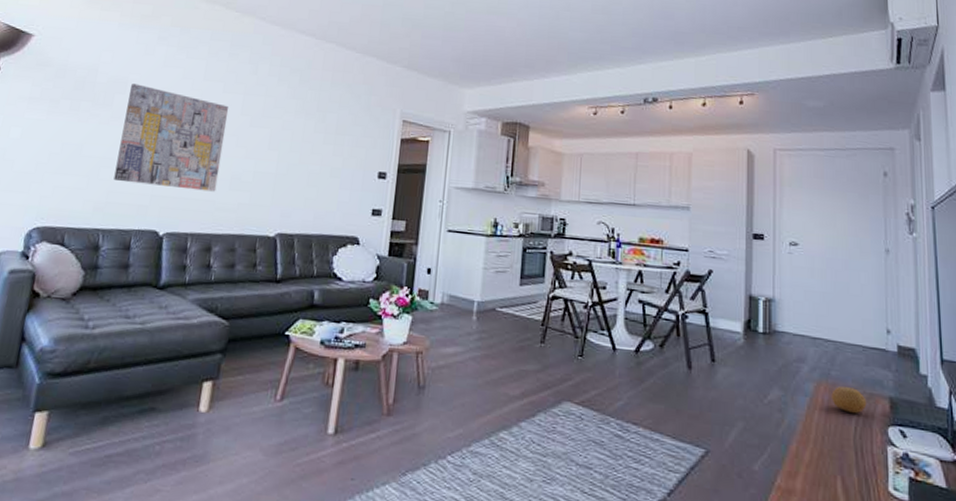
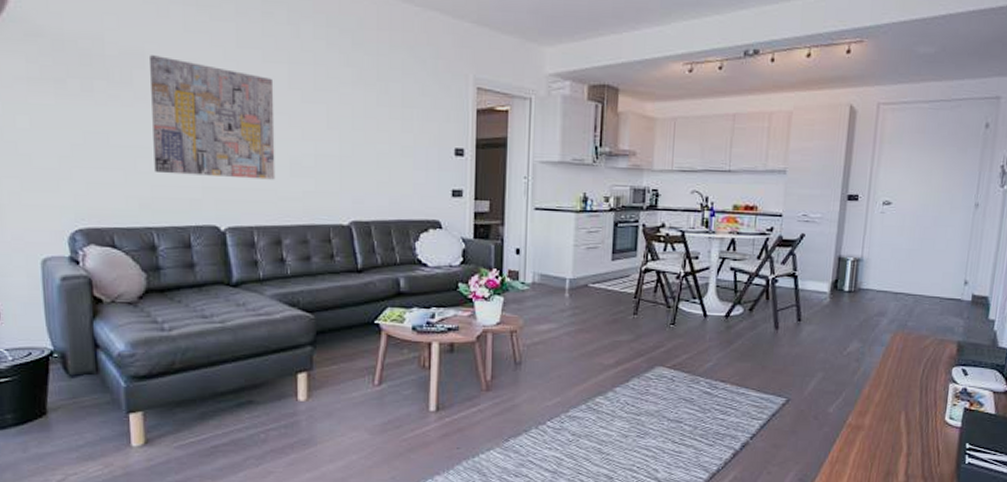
fruit: present [831,386,867,414] -> none [905,335,937,359]

